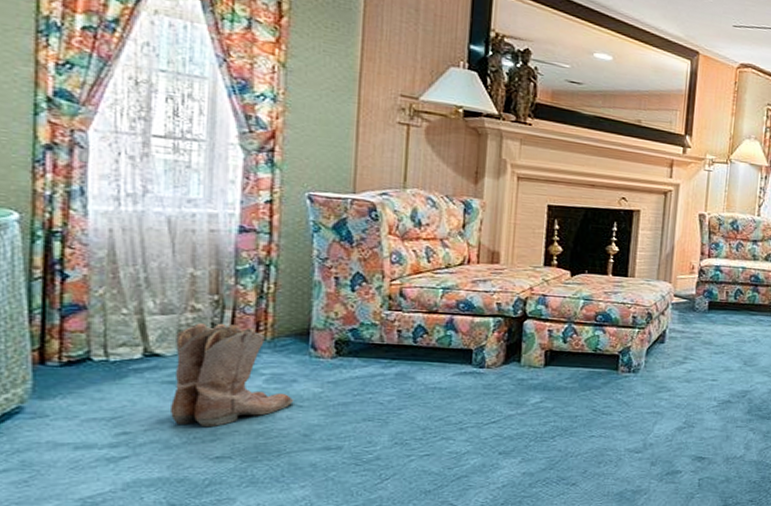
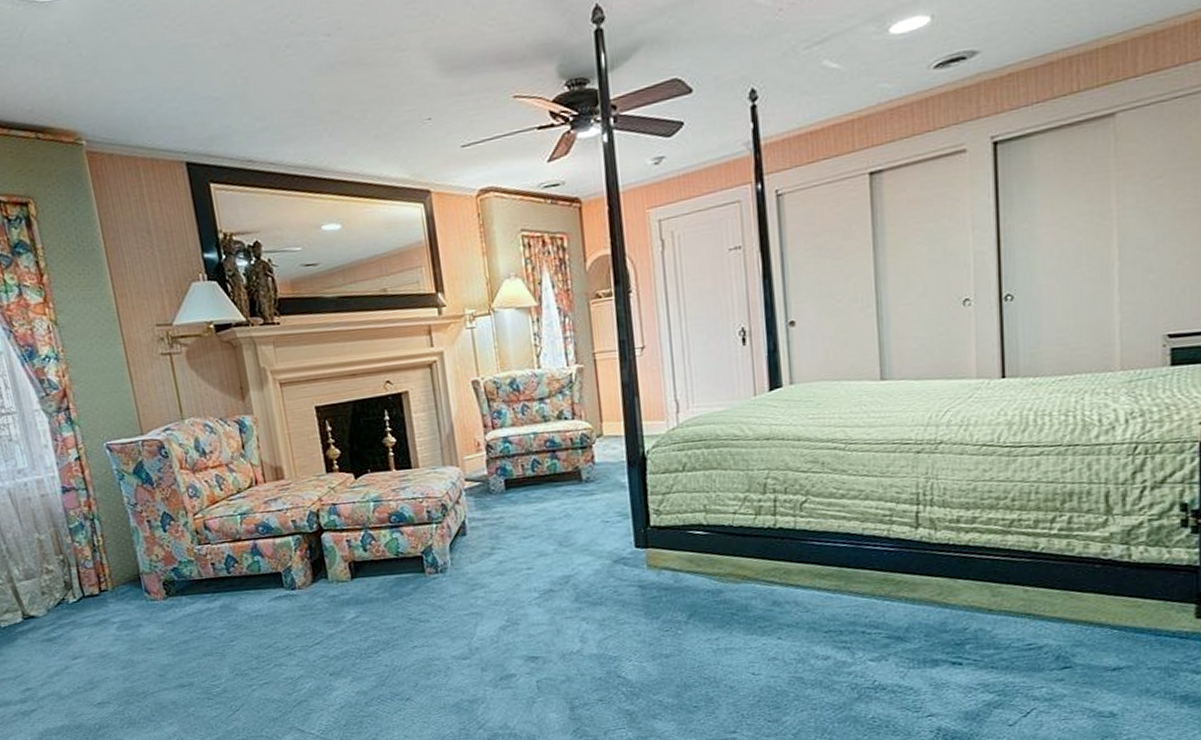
boots: present [171,323,294,428] -> none [41,580,144,678]

